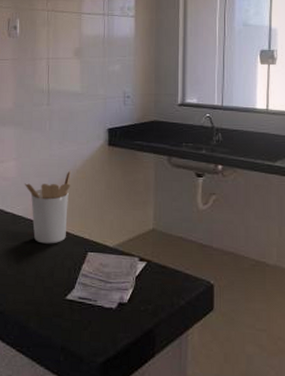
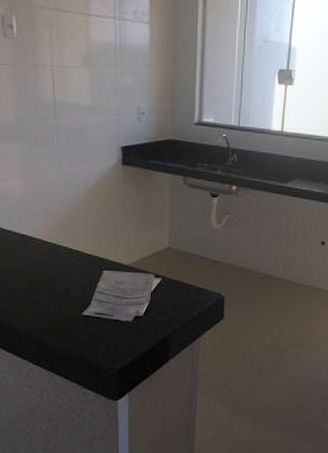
utensil holder: present [24,170,71,244] -> none [32,189,83,264]

